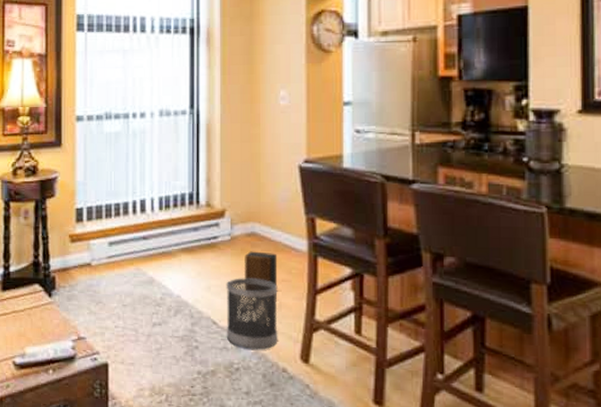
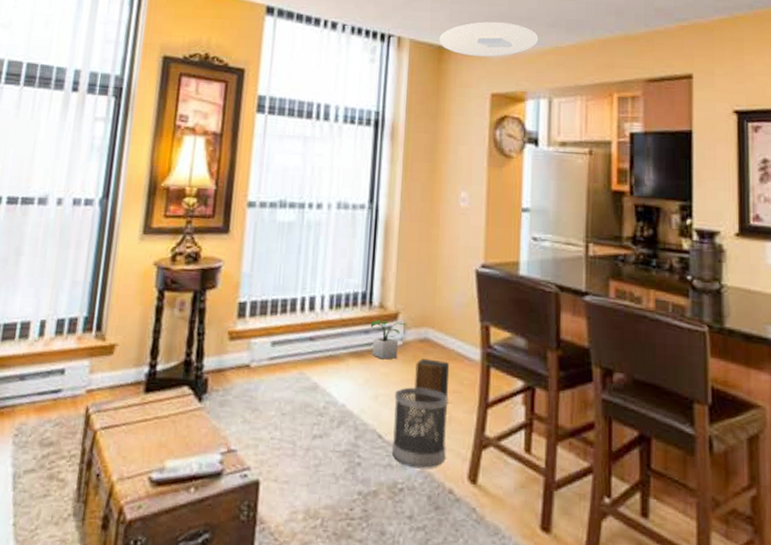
potted plant: none [197,218,234,254] -> present [369,320,408,360]

